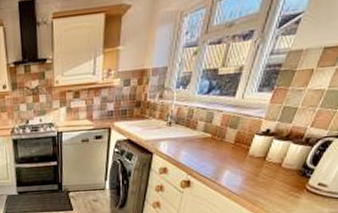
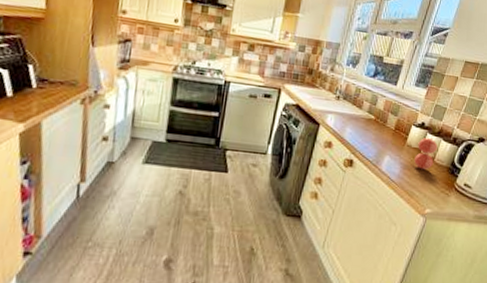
decorative ball: none [258,144,286,177] -> present [414,138,438,170]

